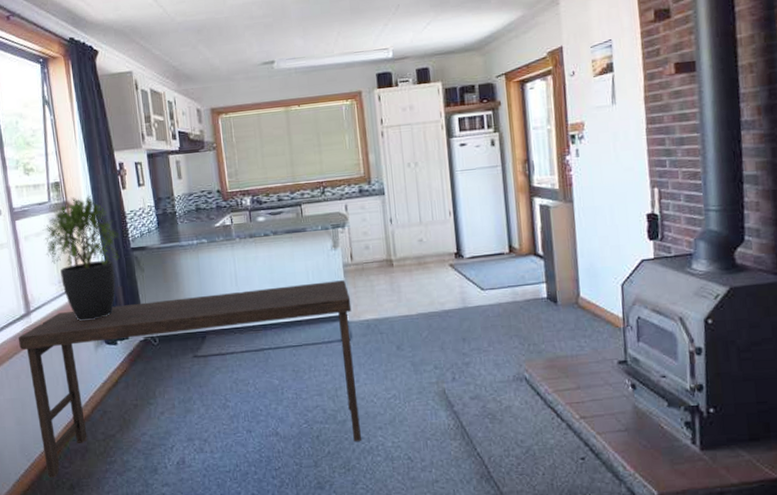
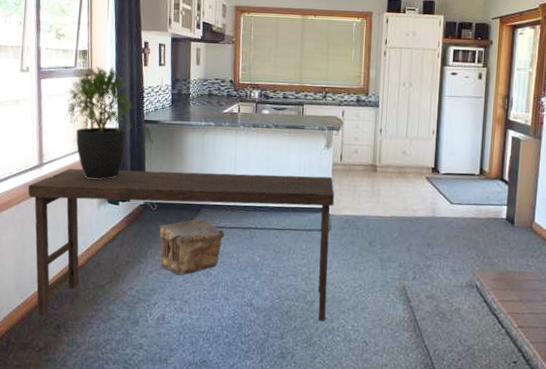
pouch: none [164,346,237,413] -> present [159,218,225,276]

